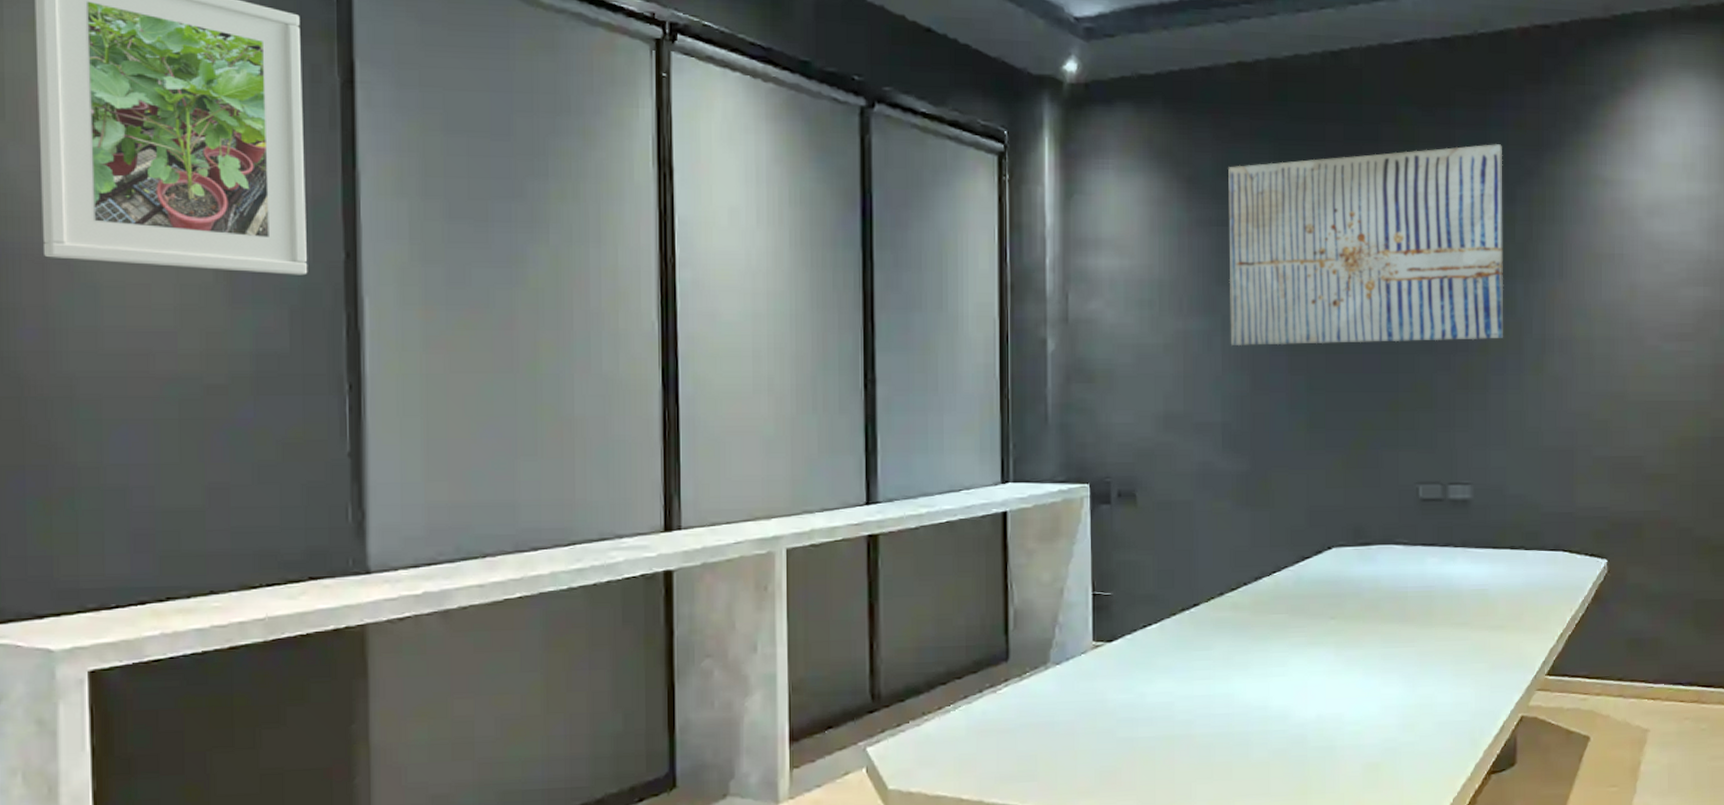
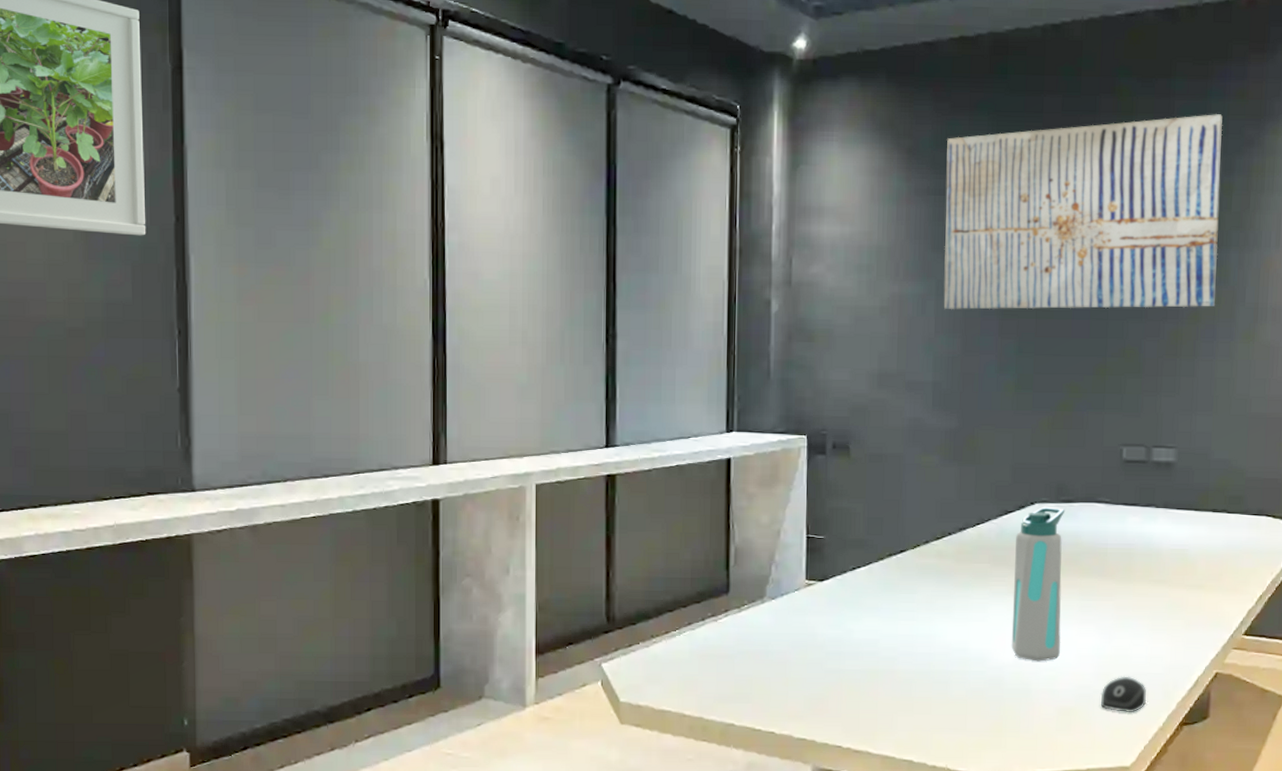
water bottle: none [1313,550,1365,716] -> present [1011,506,1065,662]
computer mouse: none [1407,725,1454,764] -> present [1100,676,1147,712]

